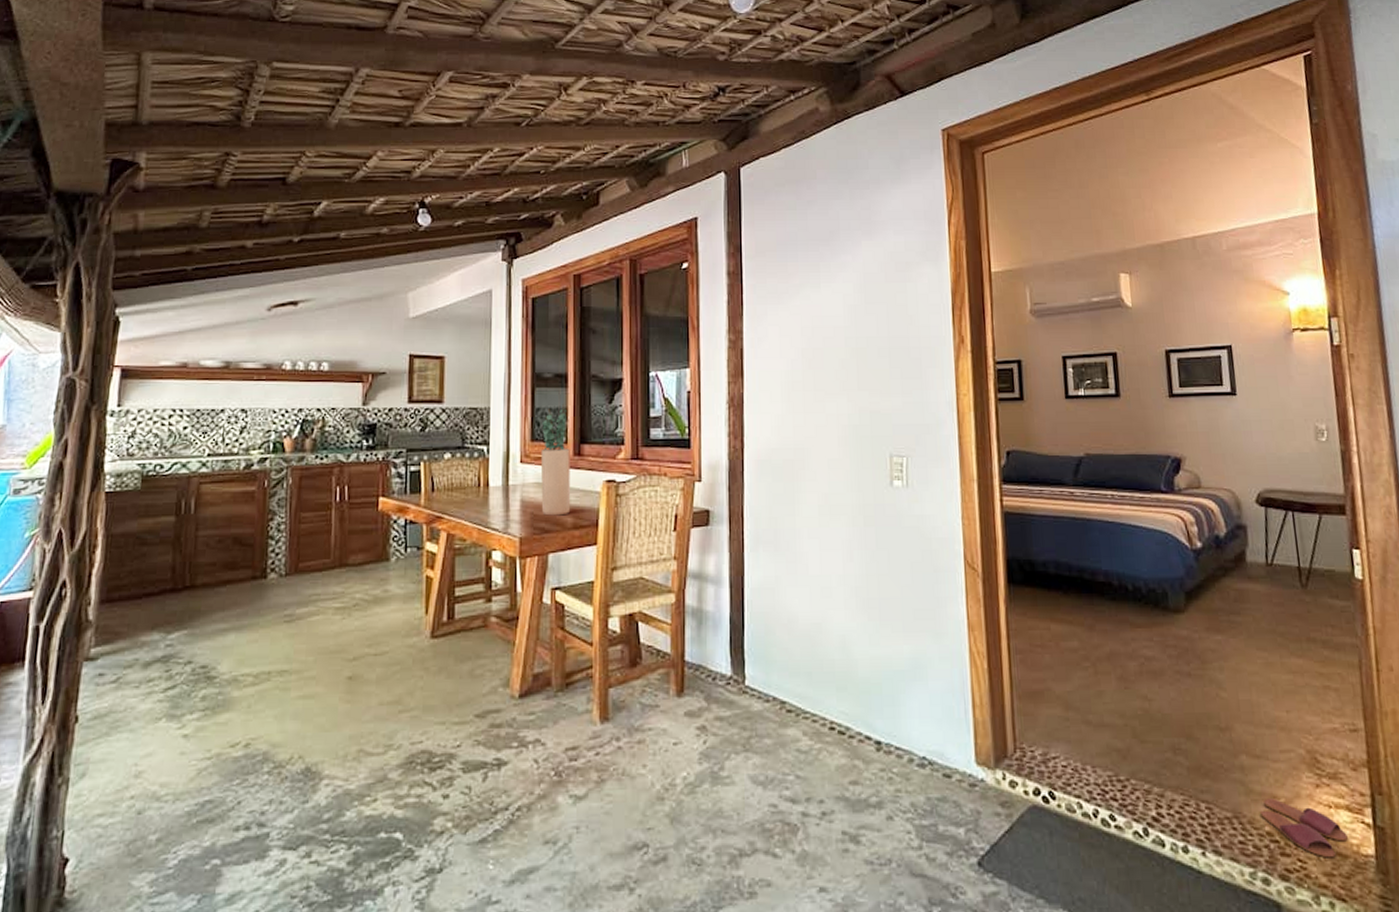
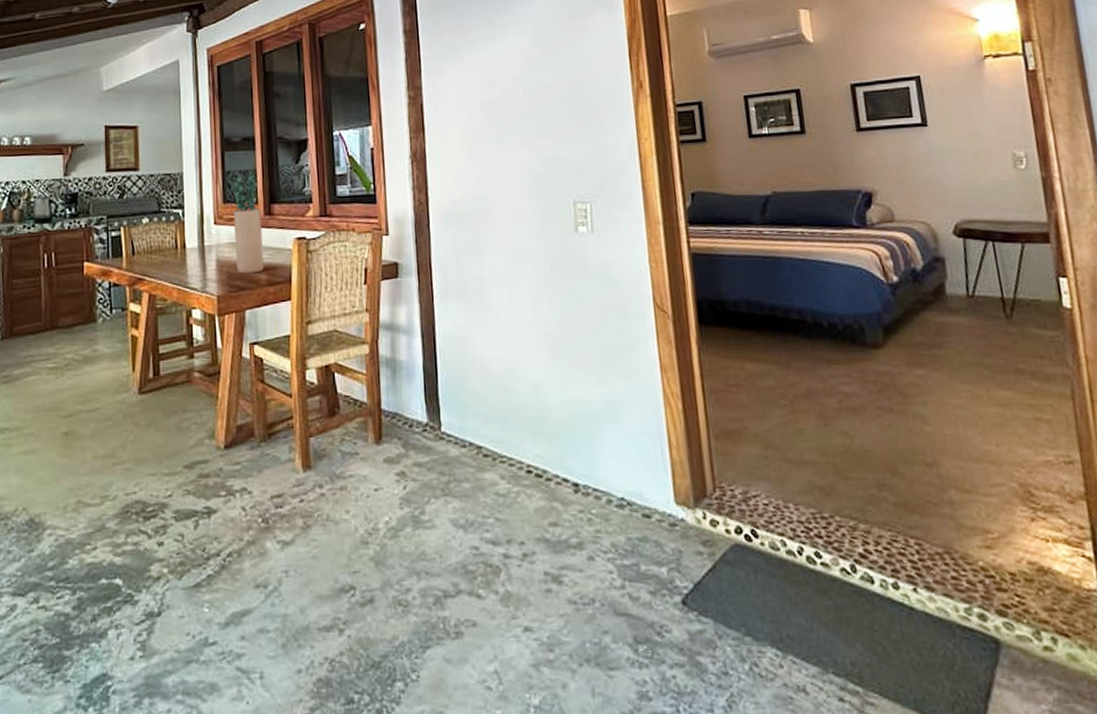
kettle: none [326,425,355,455] -> present [33,195,58,224]
slippers: present [1260,798,1348,858] -> none [973,533,1068,593]

